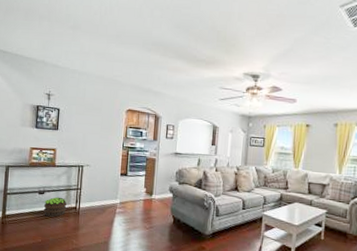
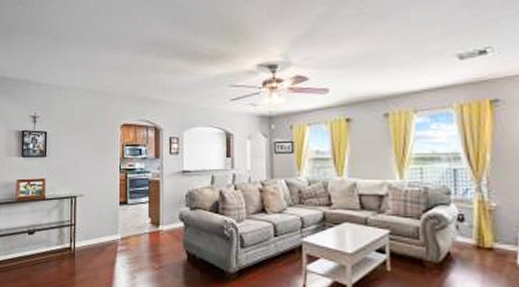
potted plant: present [44,197,67,217] -> none [34,236,60,262]

